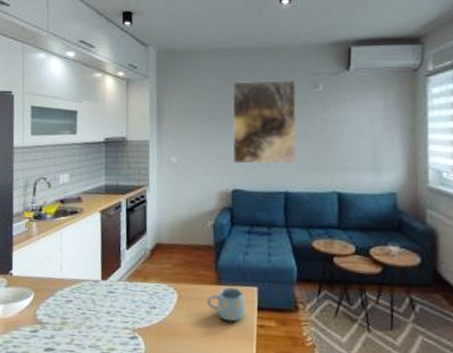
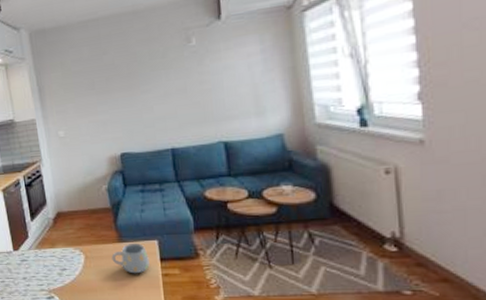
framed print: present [231,80,297,164] -> none [106,39,179,129]

